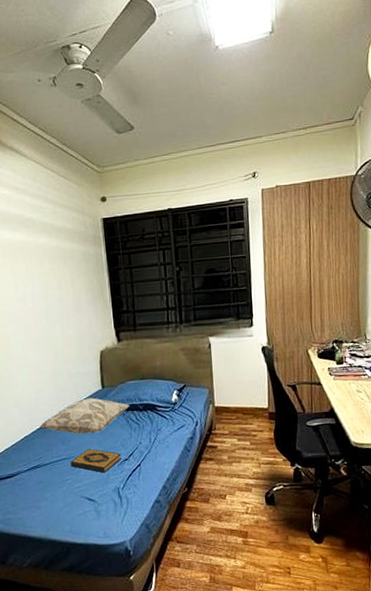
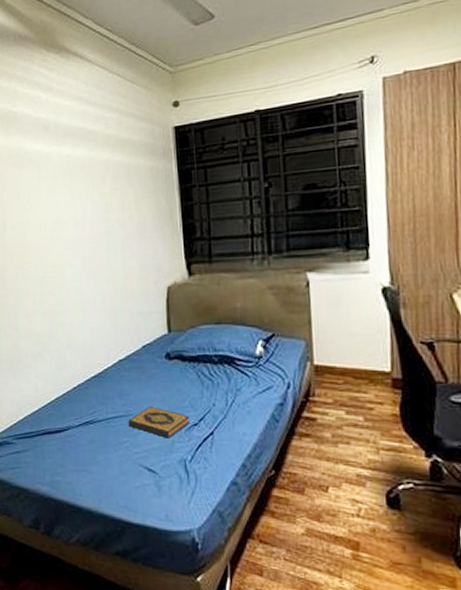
decorative pillow: present [39,398,130,434] -> none [94,343,202,387]

